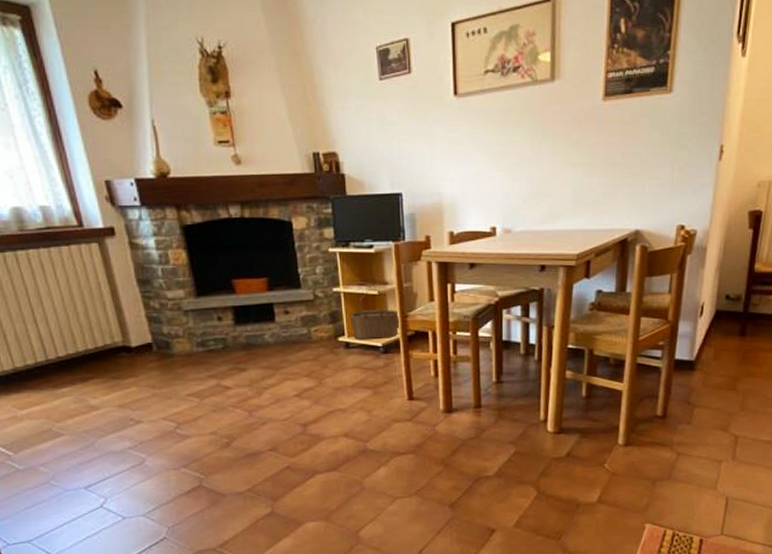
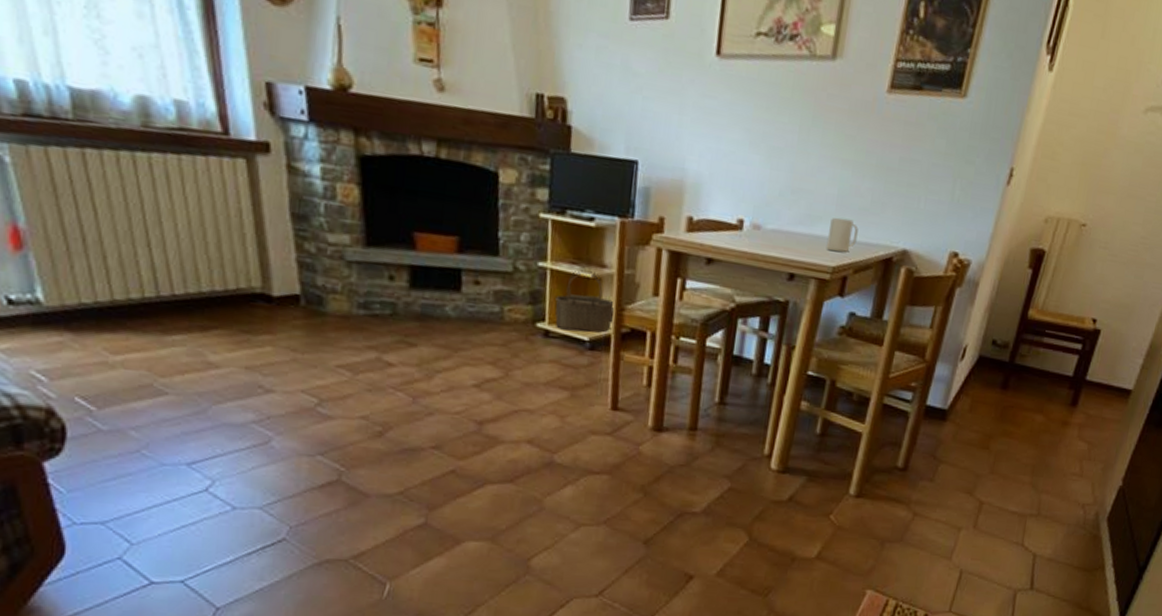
mug: none [568,212,594,241] -> present [826,217,858,253]

